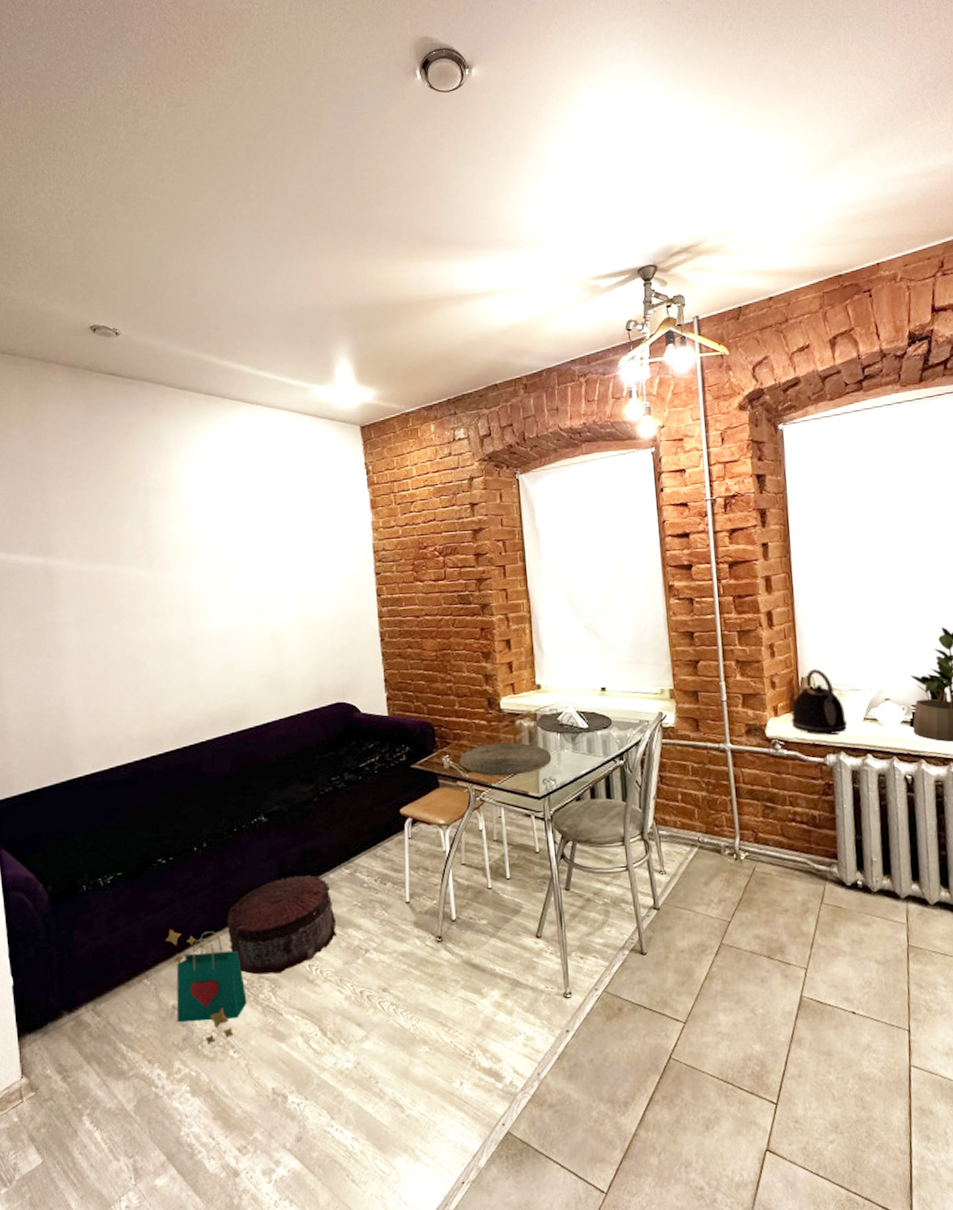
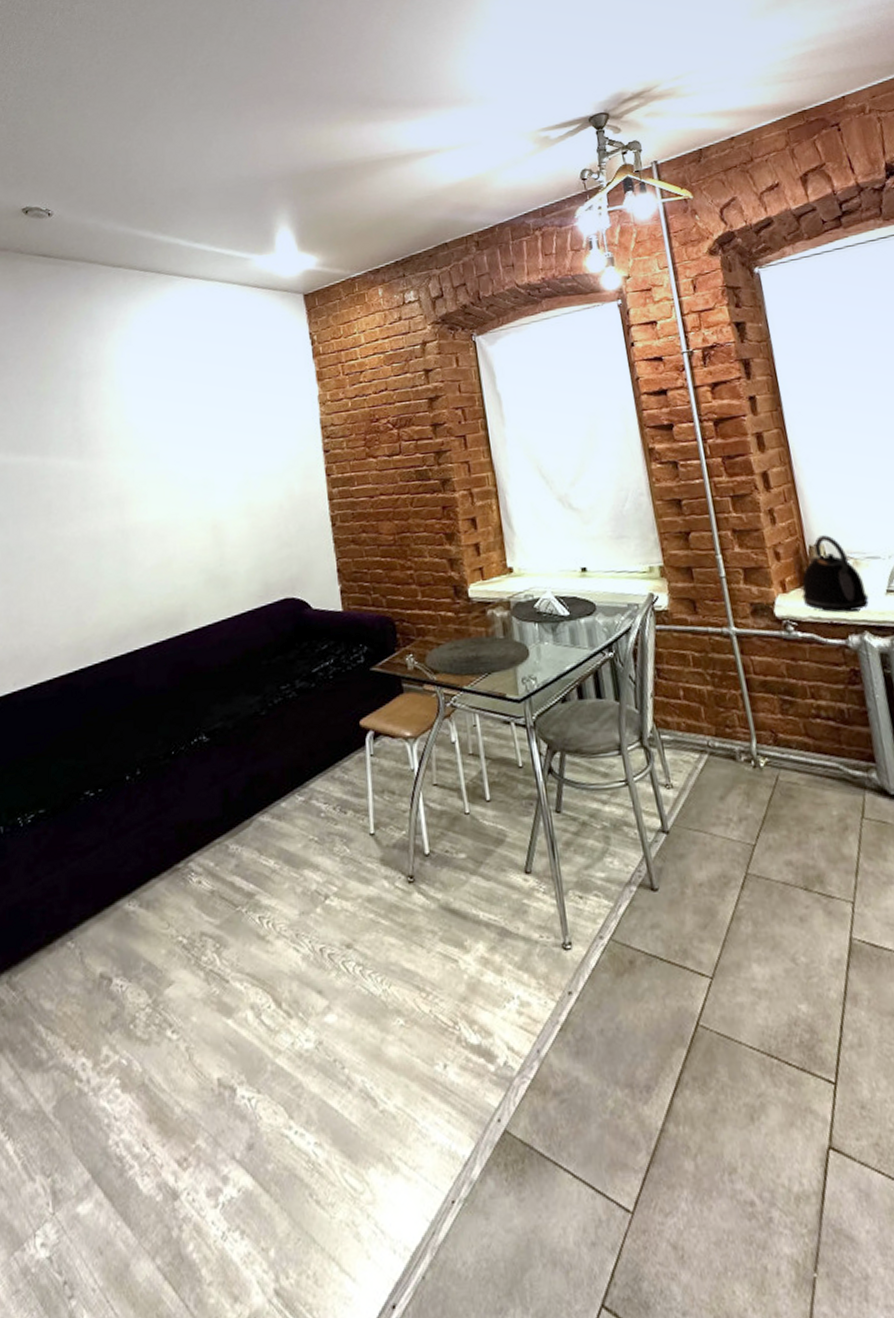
shopping bag: present [165,929,247,1045] -> none [92,876,187,1023]
pouf: present [227,874,336,975] -> none [164,803,290,932]

